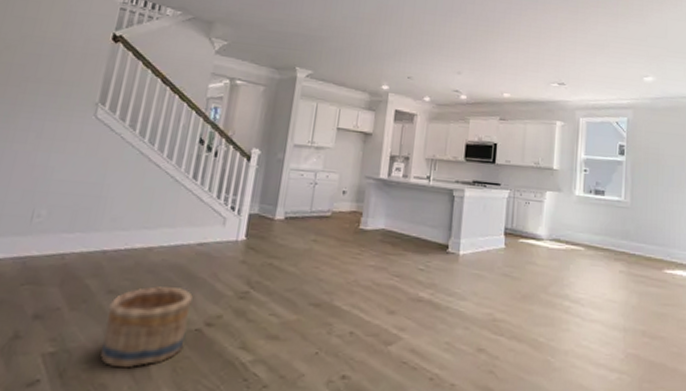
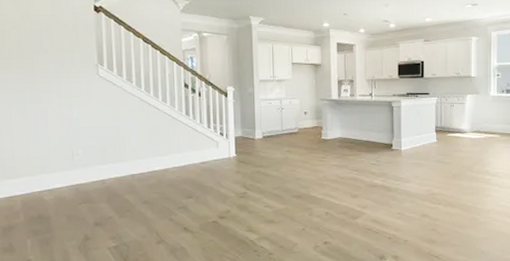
basket: present [100,286,193,369] -> none [146,195,207,252]

